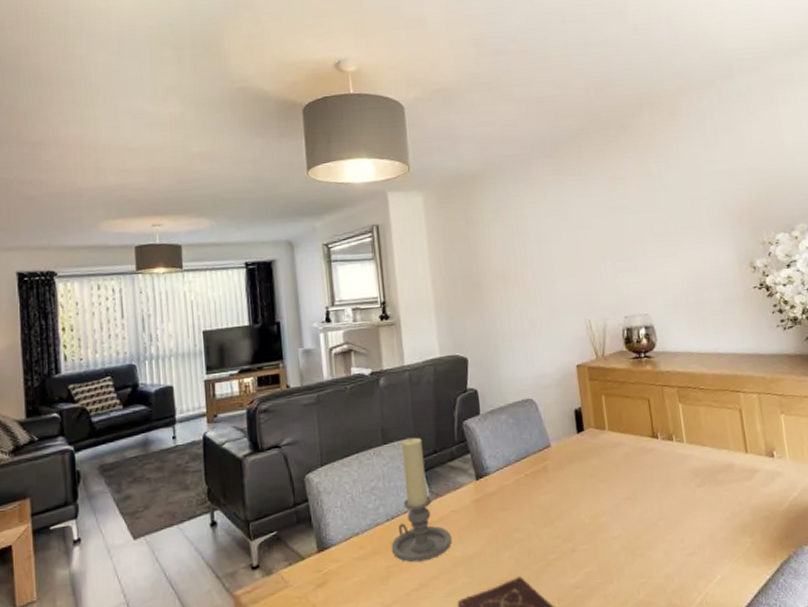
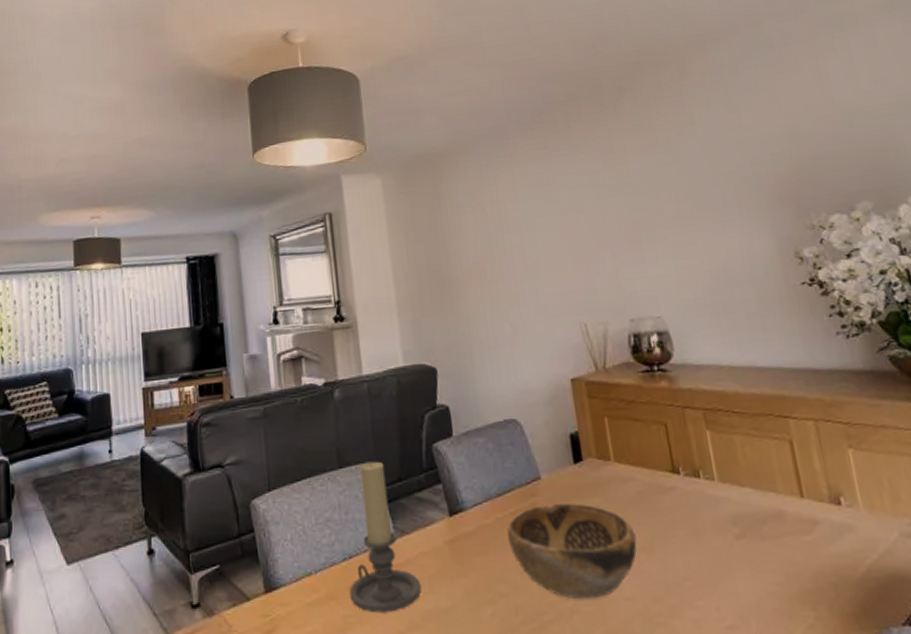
decorative bowl: none [522,465,624,541] -> present [506,503,637,600]

